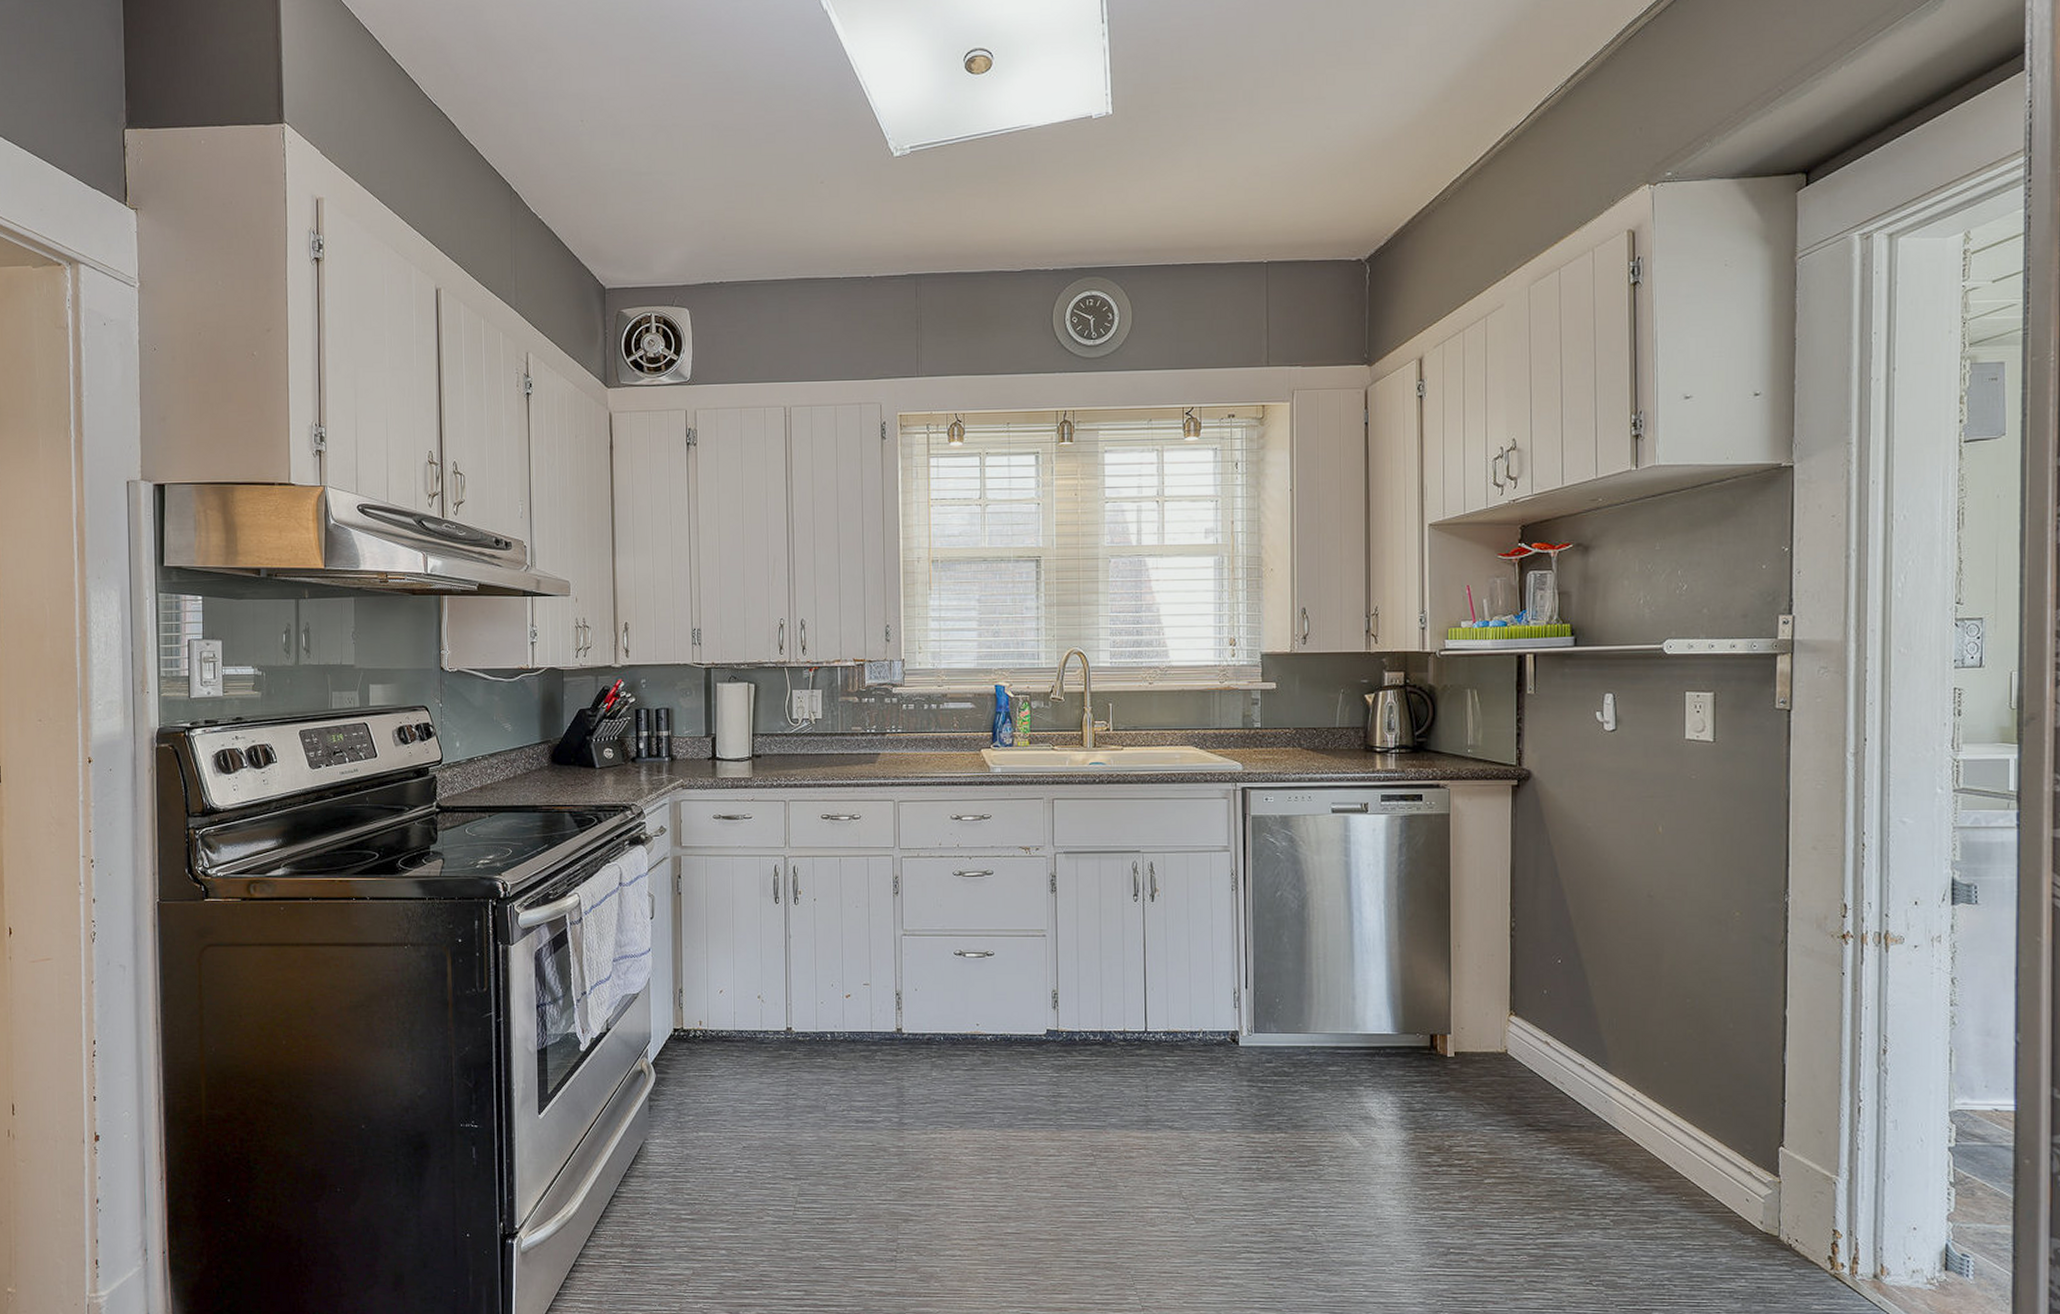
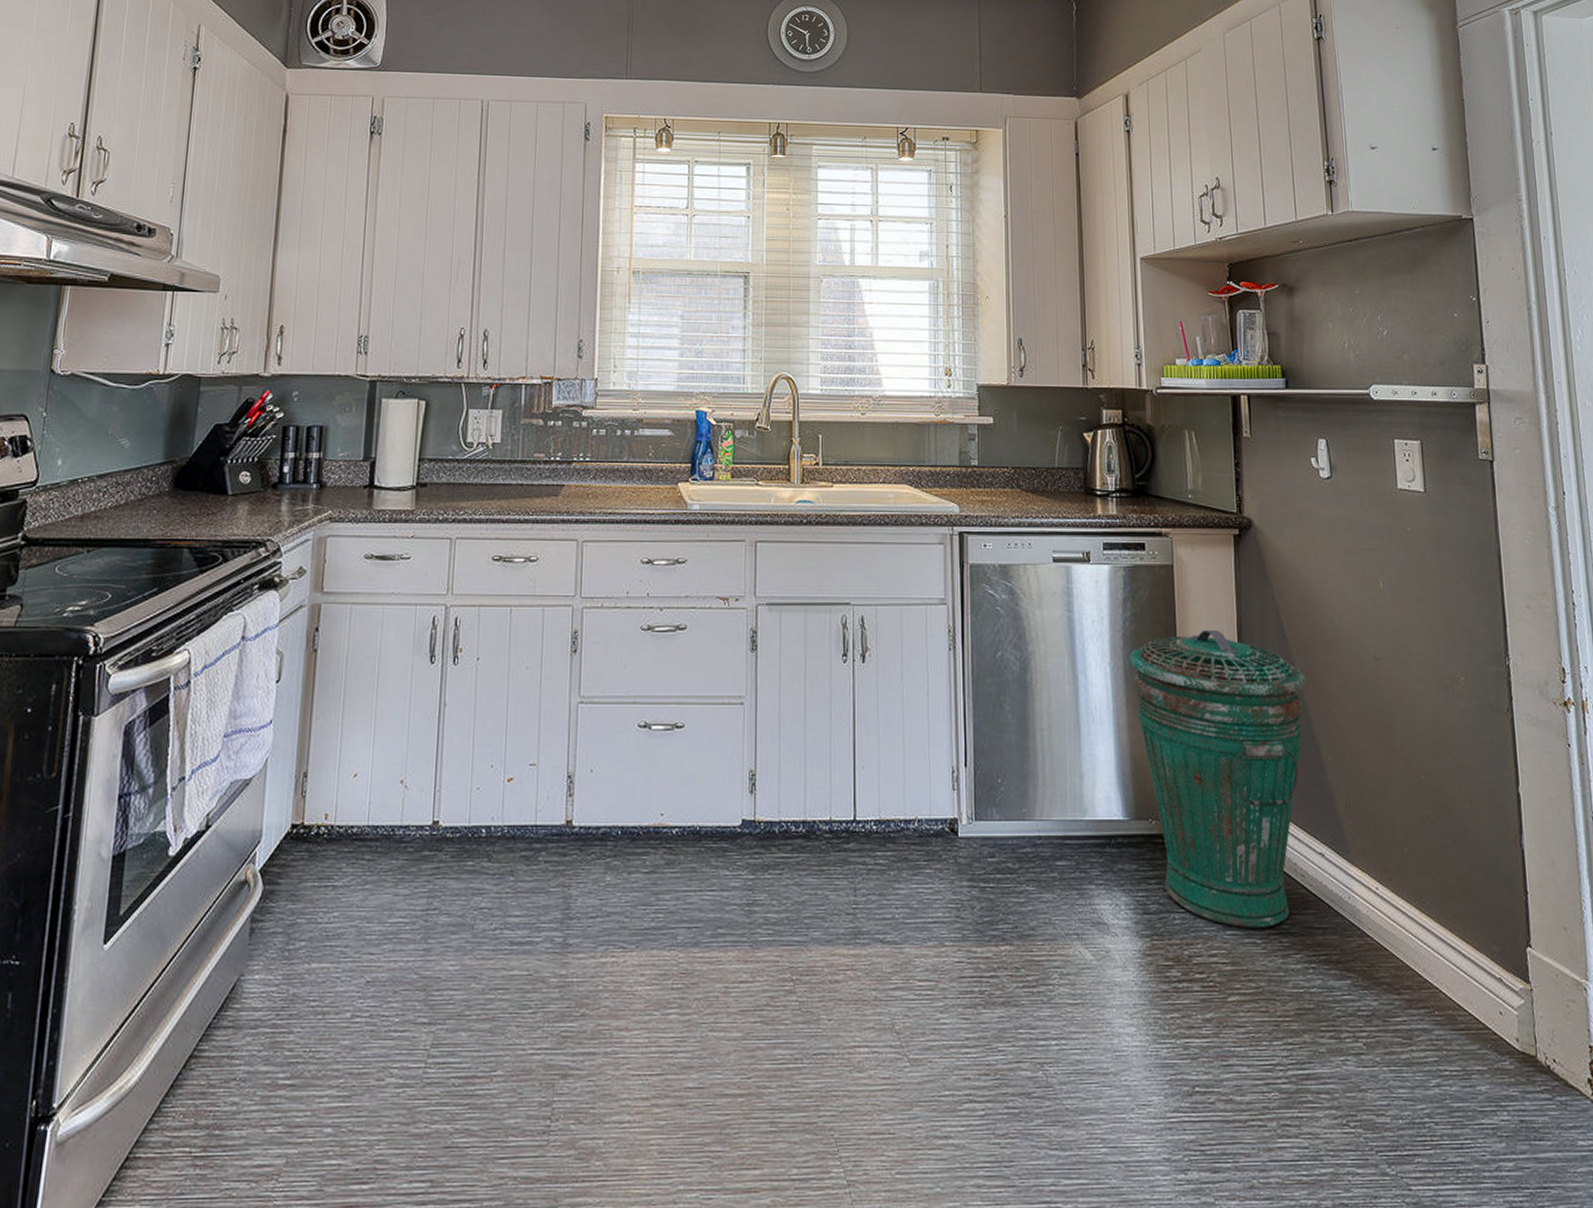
trash can: none [1403,871,1576,1125] -> present [1129,629,1306,928]

